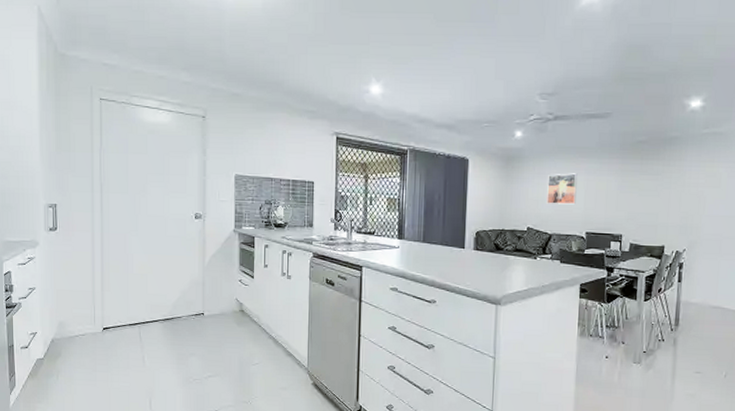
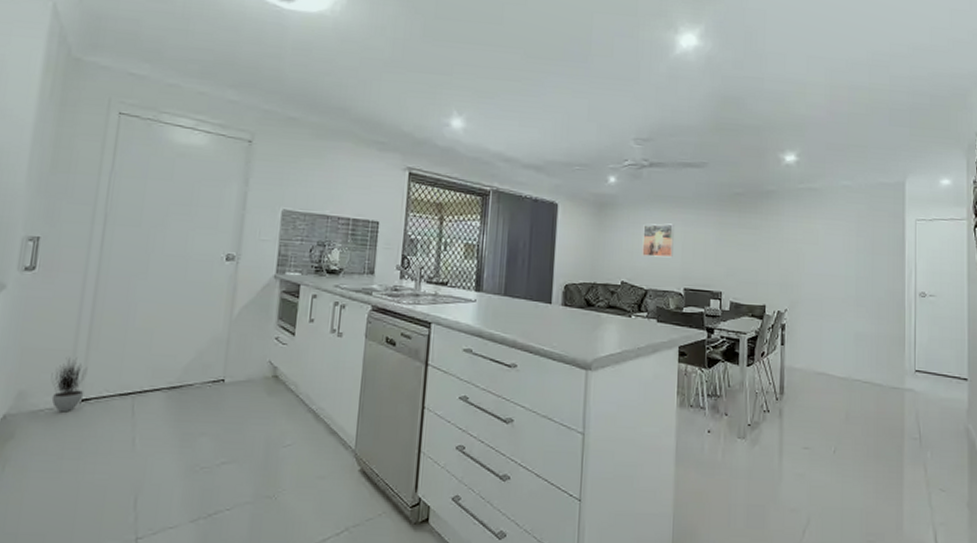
potted plant: none [80,297,134,338] -> present [51,357,126,412]

